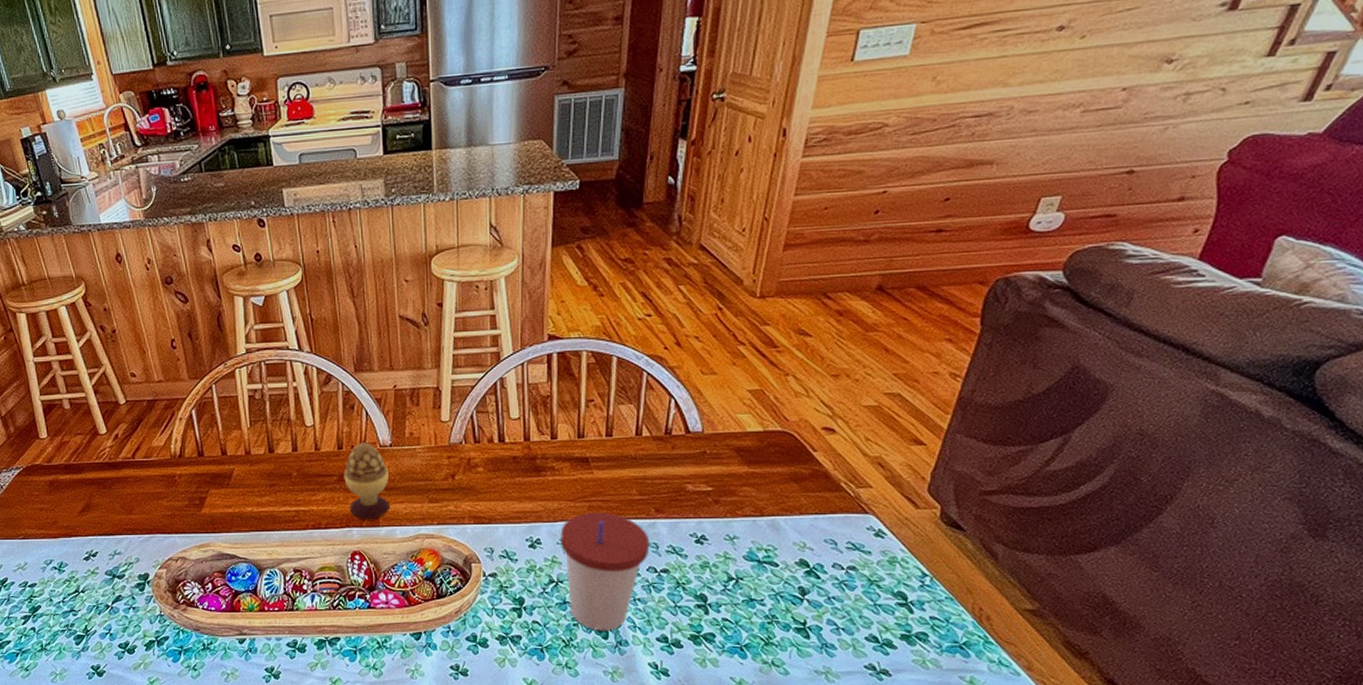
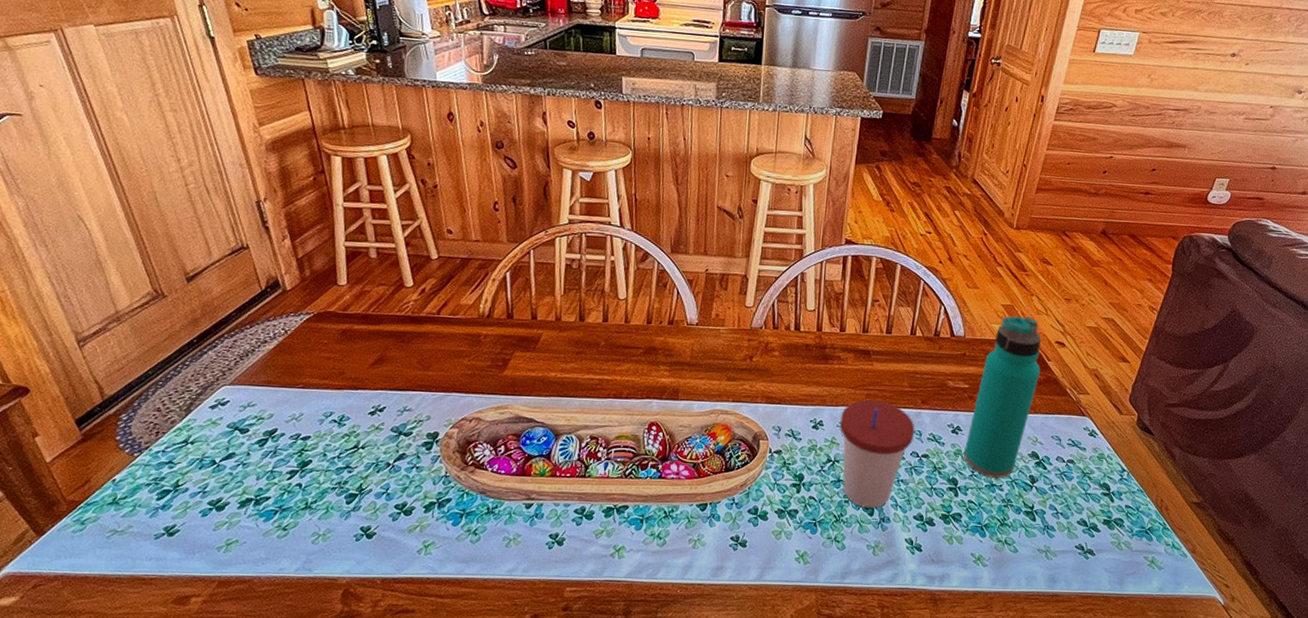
decorative egg: present [343,442,390,520] -> none [649,319,693,393]
water bottle: none [713,401,805,591] -> present [964,316,1041,478]

